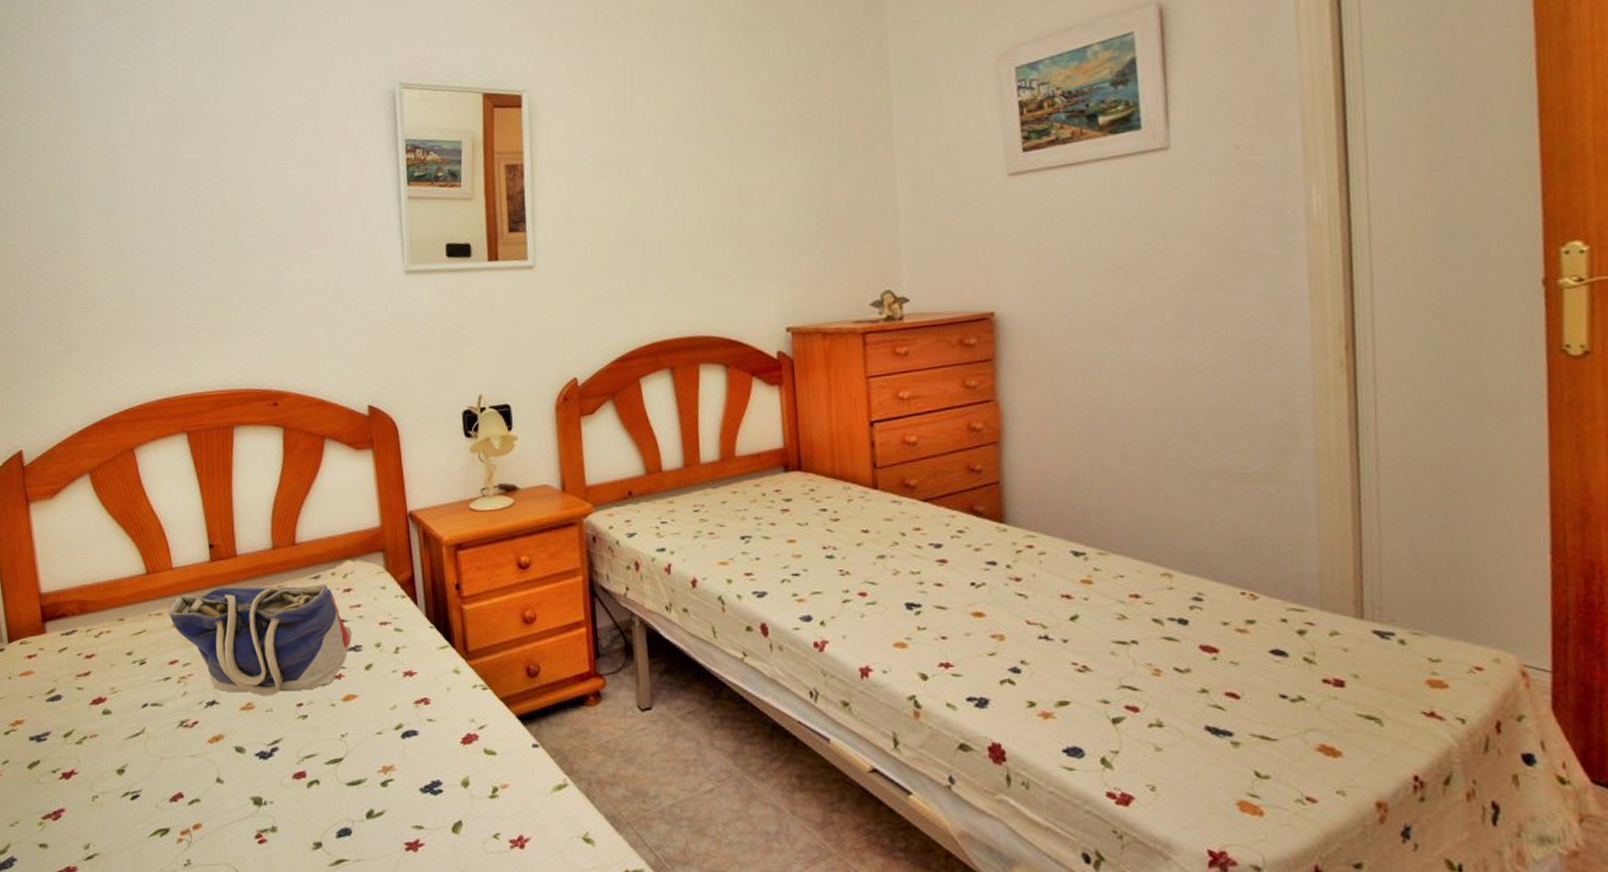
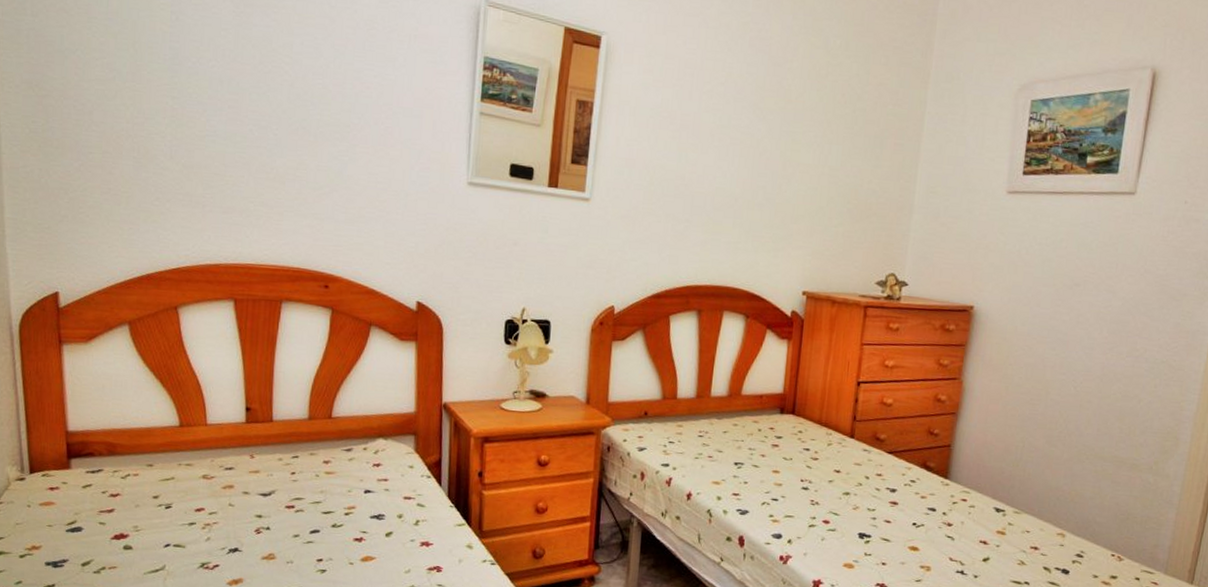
tote bag: present [167,584,352,696] -> none [198,447,377,550]

